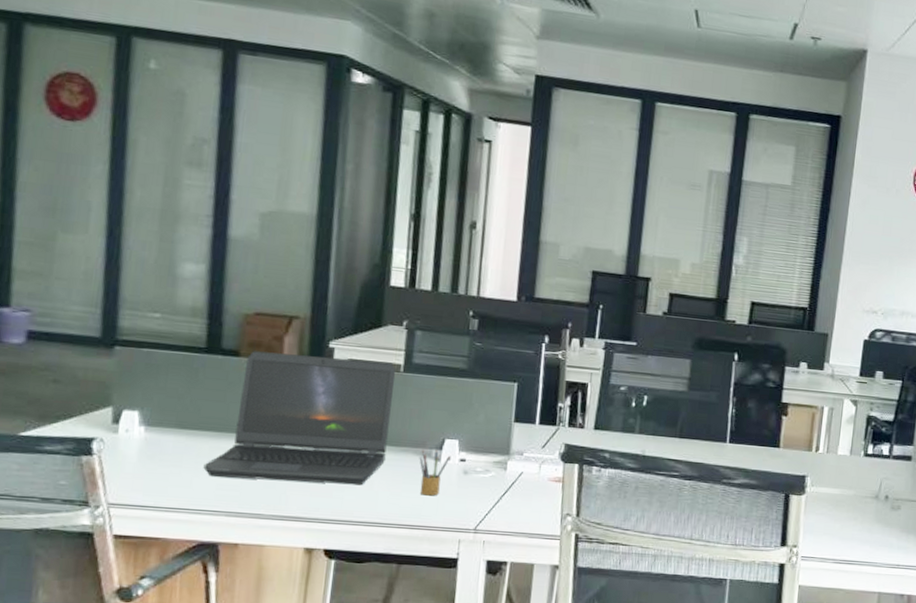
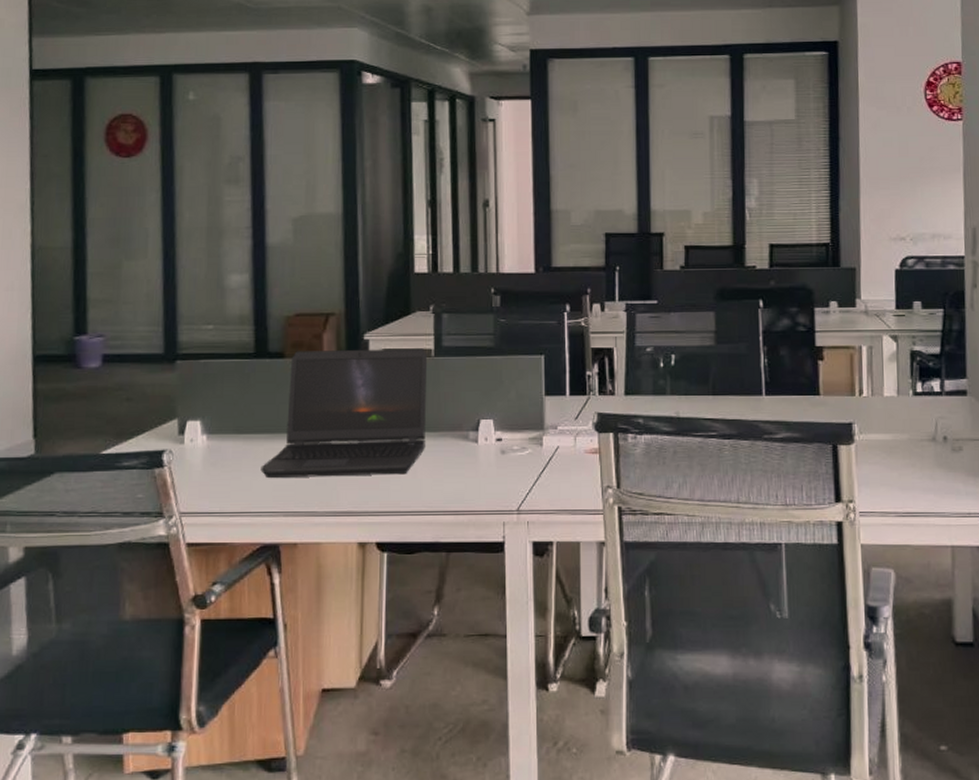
pencil box: present [419,449,451,496] -> none [457,430,488,479]

